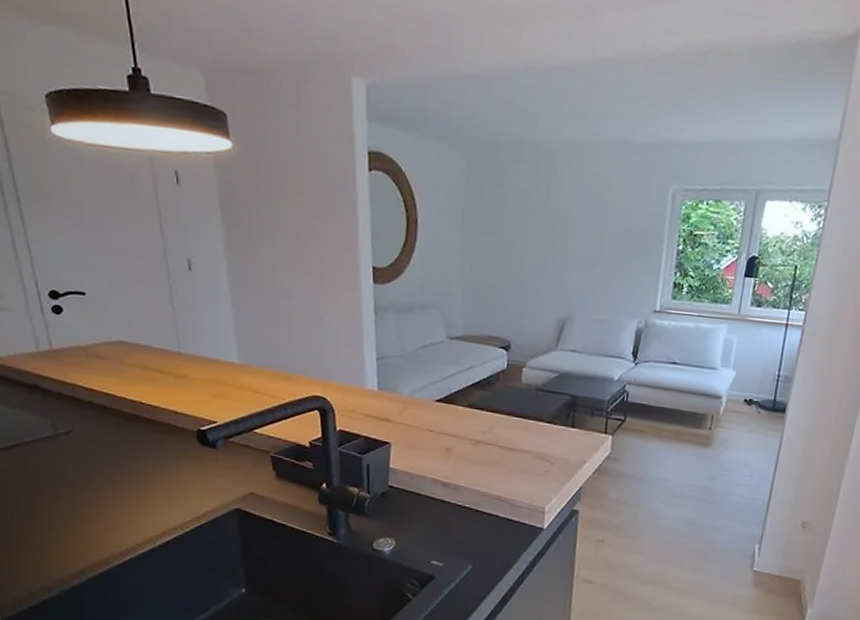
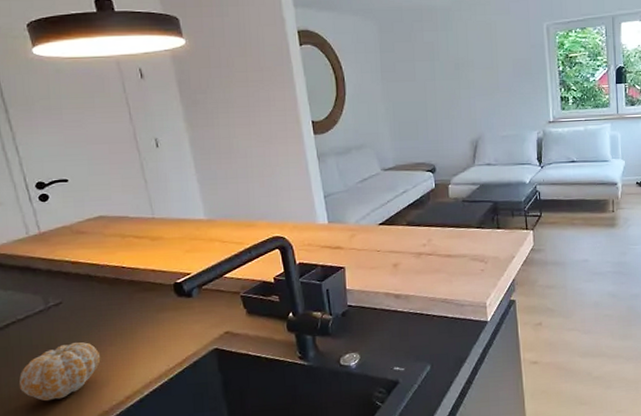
fruit: none [22,477,112,535] -> present [18,342,101,402]

